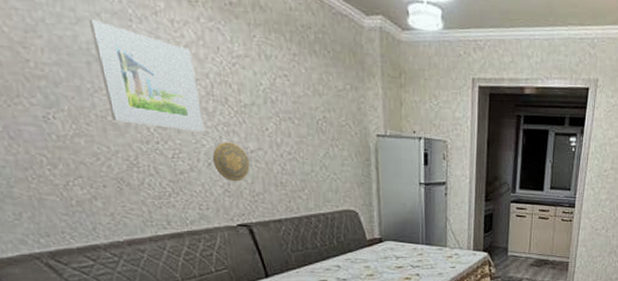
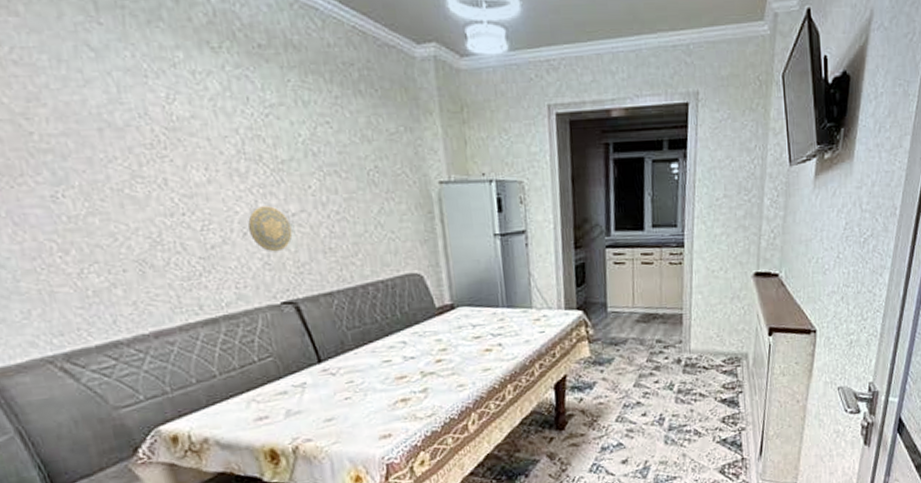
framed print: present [88,19,204,132] -> none [98,79,237,197]

